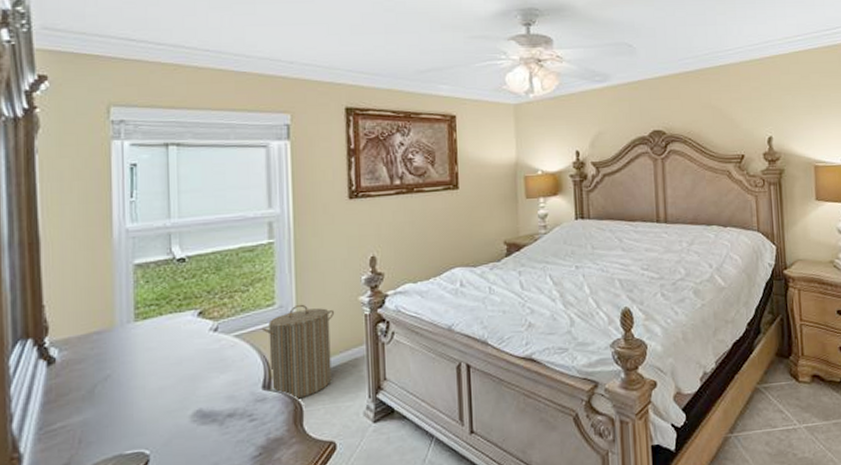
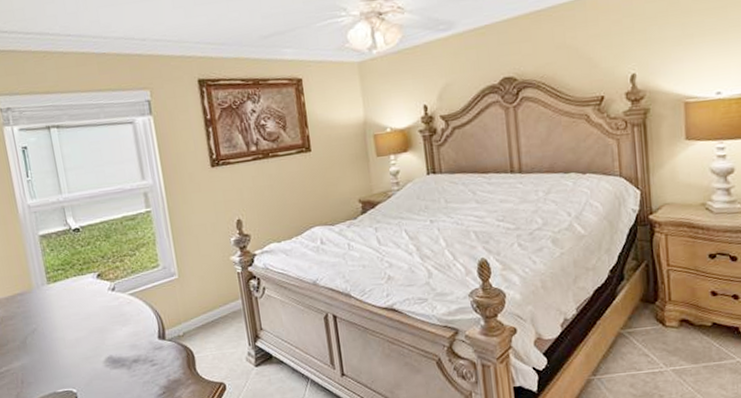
laundry hamper: present [261,304,335,399] -> none [150,265,216,347]

